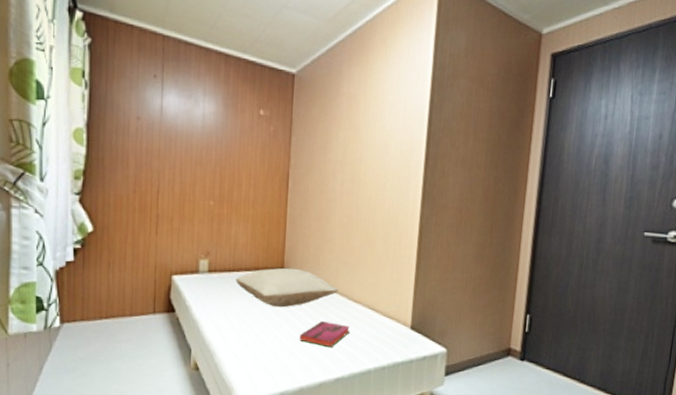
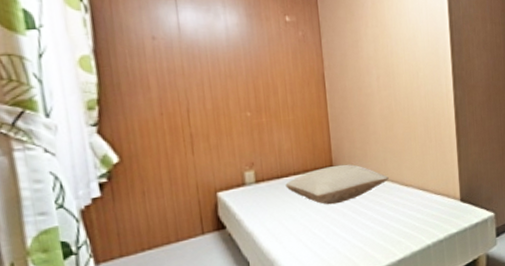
hardback book: present [299,320,350,348] -> none [358,208,405,233]

